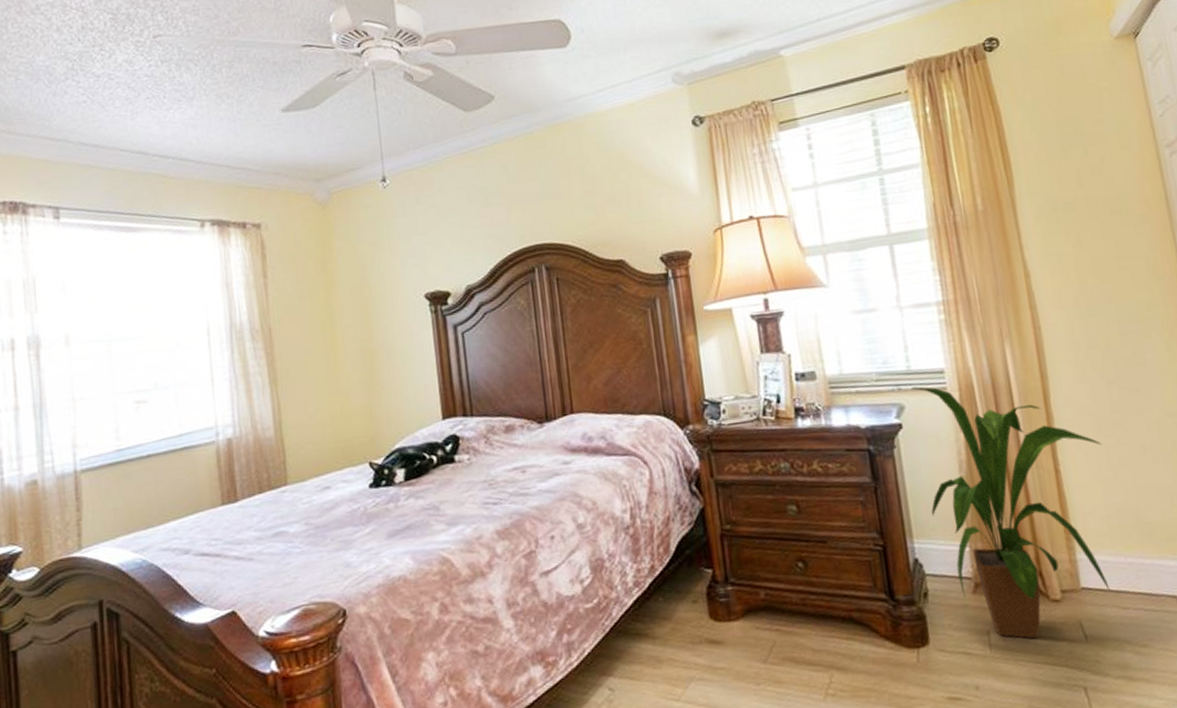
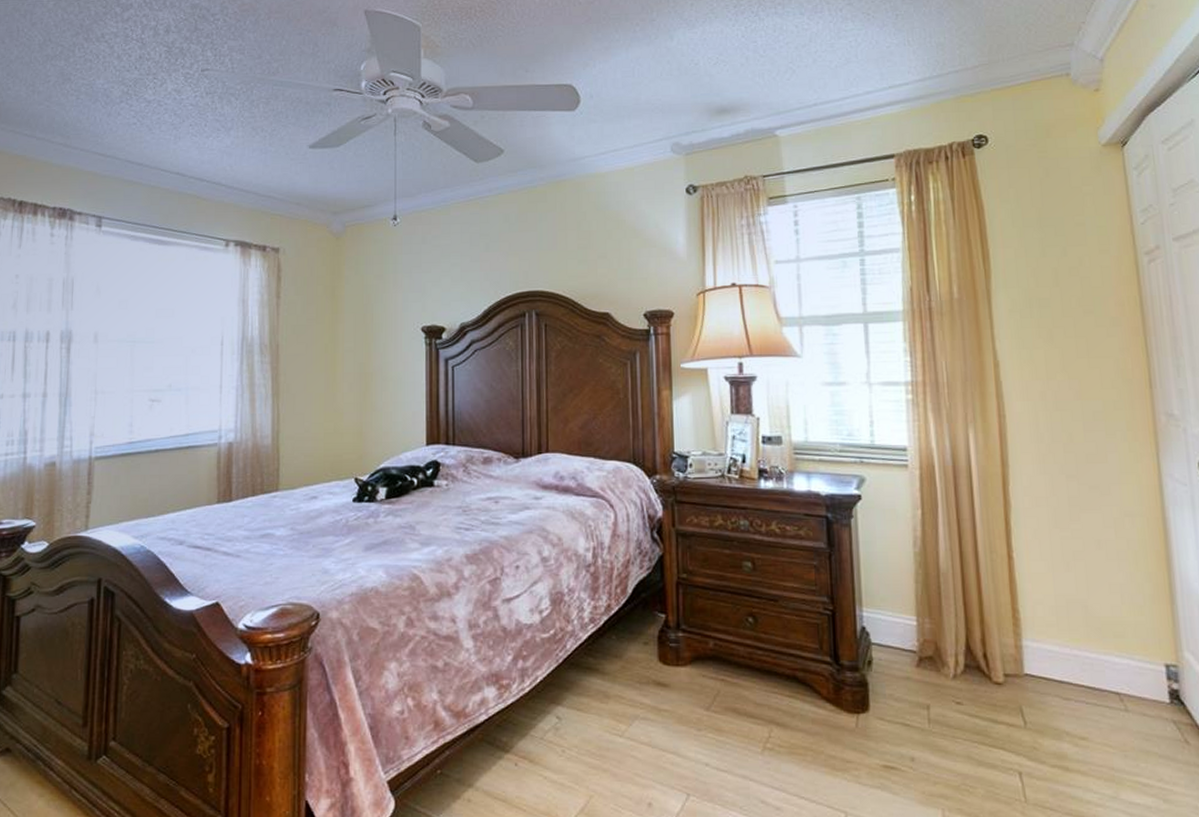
house plant: present [911,386,1110,639] -> none [873,461,1057,718]

